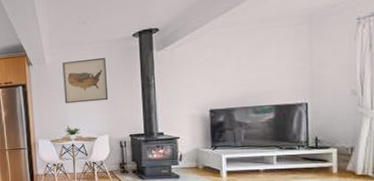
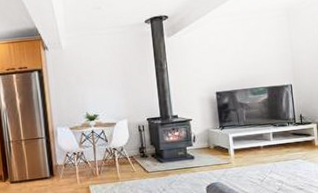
wall art: present [62,58,108,104] -> none [79,43,125,89]

